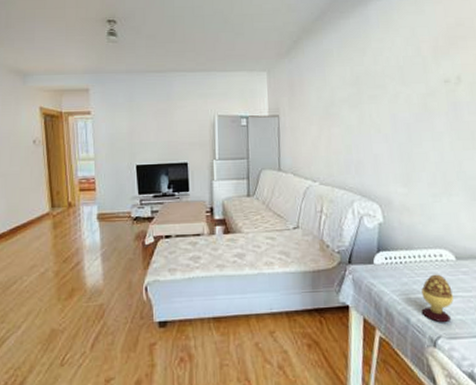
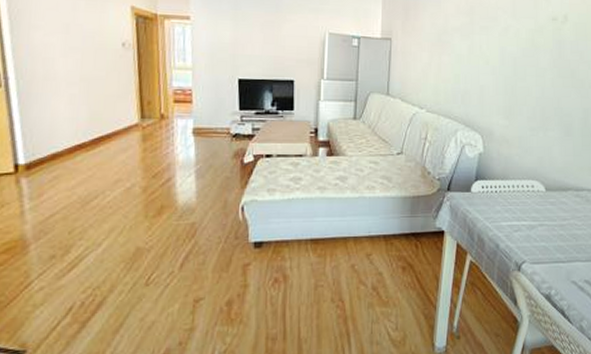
decorative egg: present [421,274,454,323] -> none [510,204,541,249]

